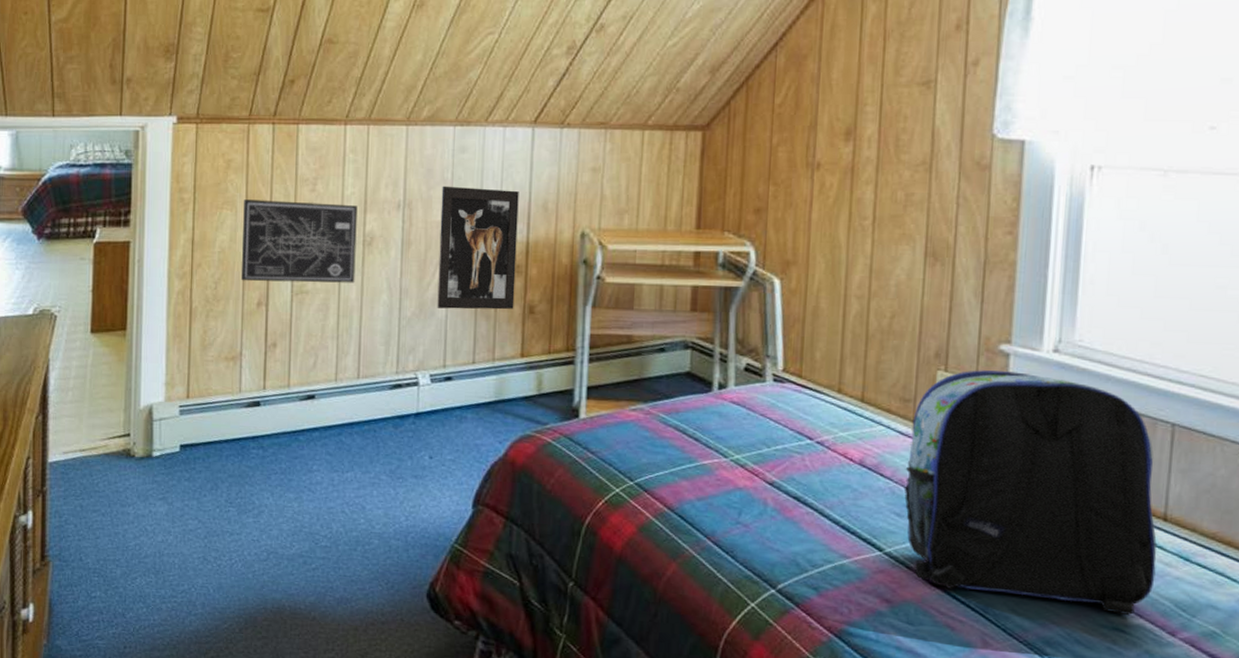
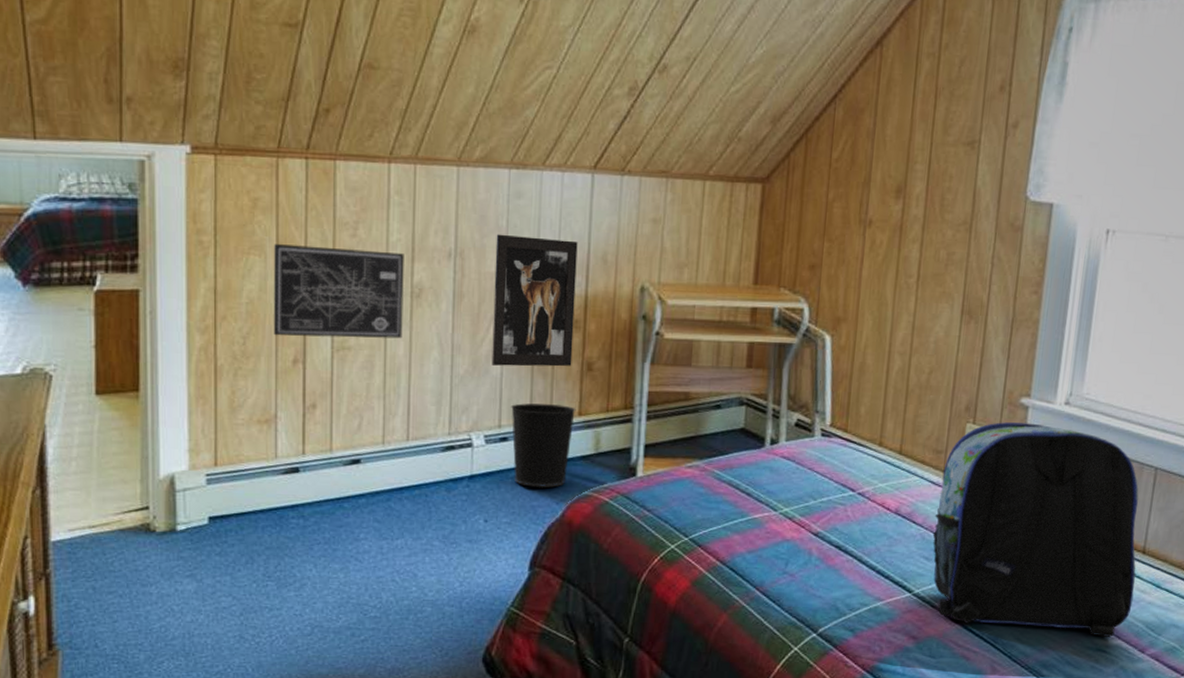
wastebasket: none [455,344,519,427] -> present [511,403,576,488]

